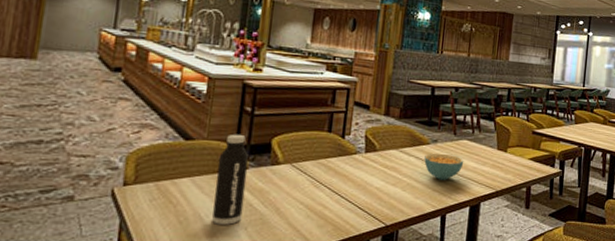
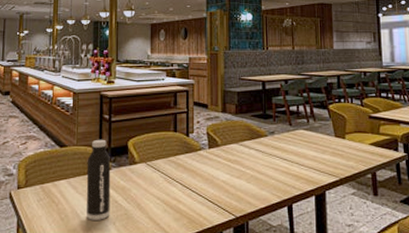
cereal bowl: present [424,153,464,180] -> none [264,144,303,170]

